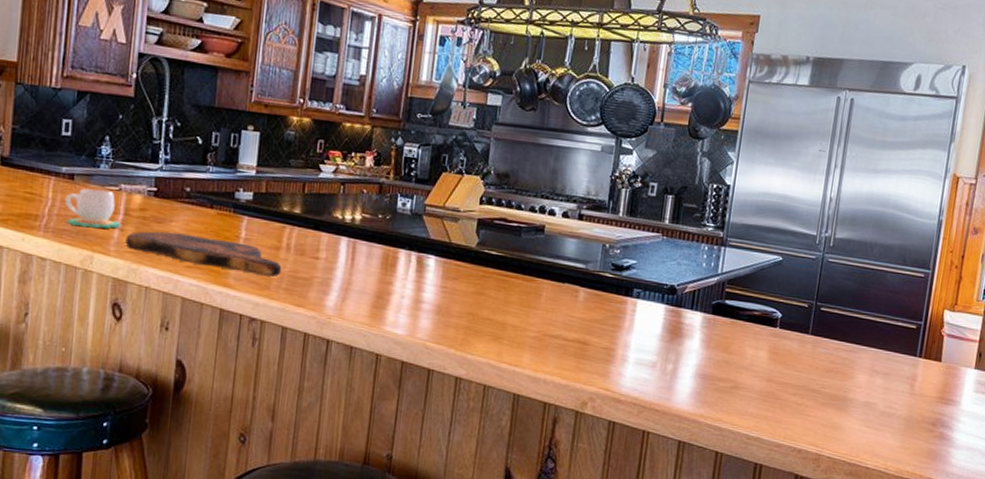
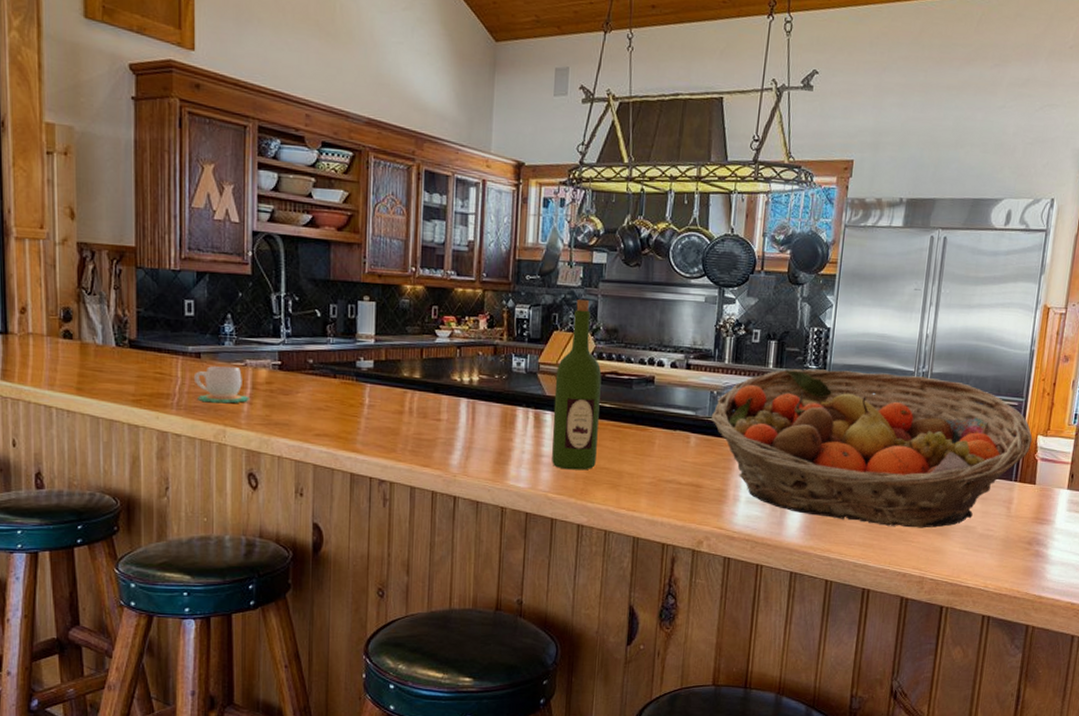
cutting board: present [125,231,282,278] -> none [255,403,406,441]
wine bottle: none [432,141,490,320] -> present [552,300,602,470]
fruit basket: none [601,225,939,402] -> present [711,368,1033,528]

